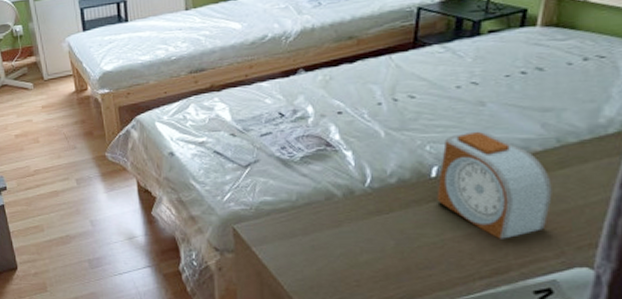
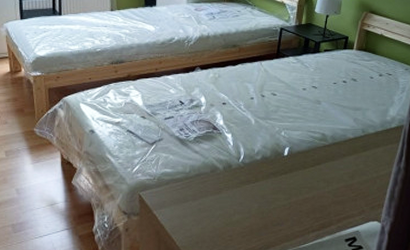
alarm clock: present [437,131,552,239] -> none [287,122,358,202]

